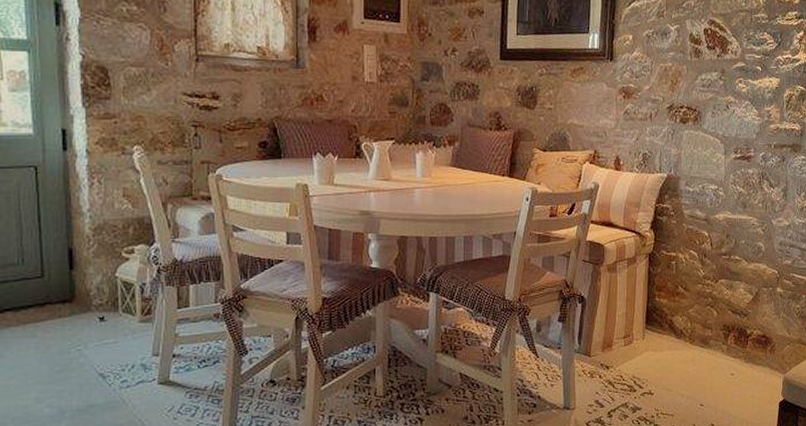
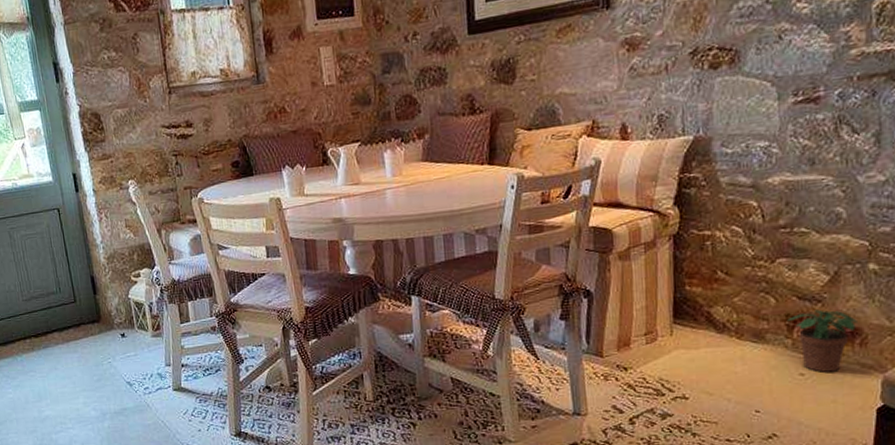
potted plant: none [725,322,769,373] -> present [788,309,857,372]

